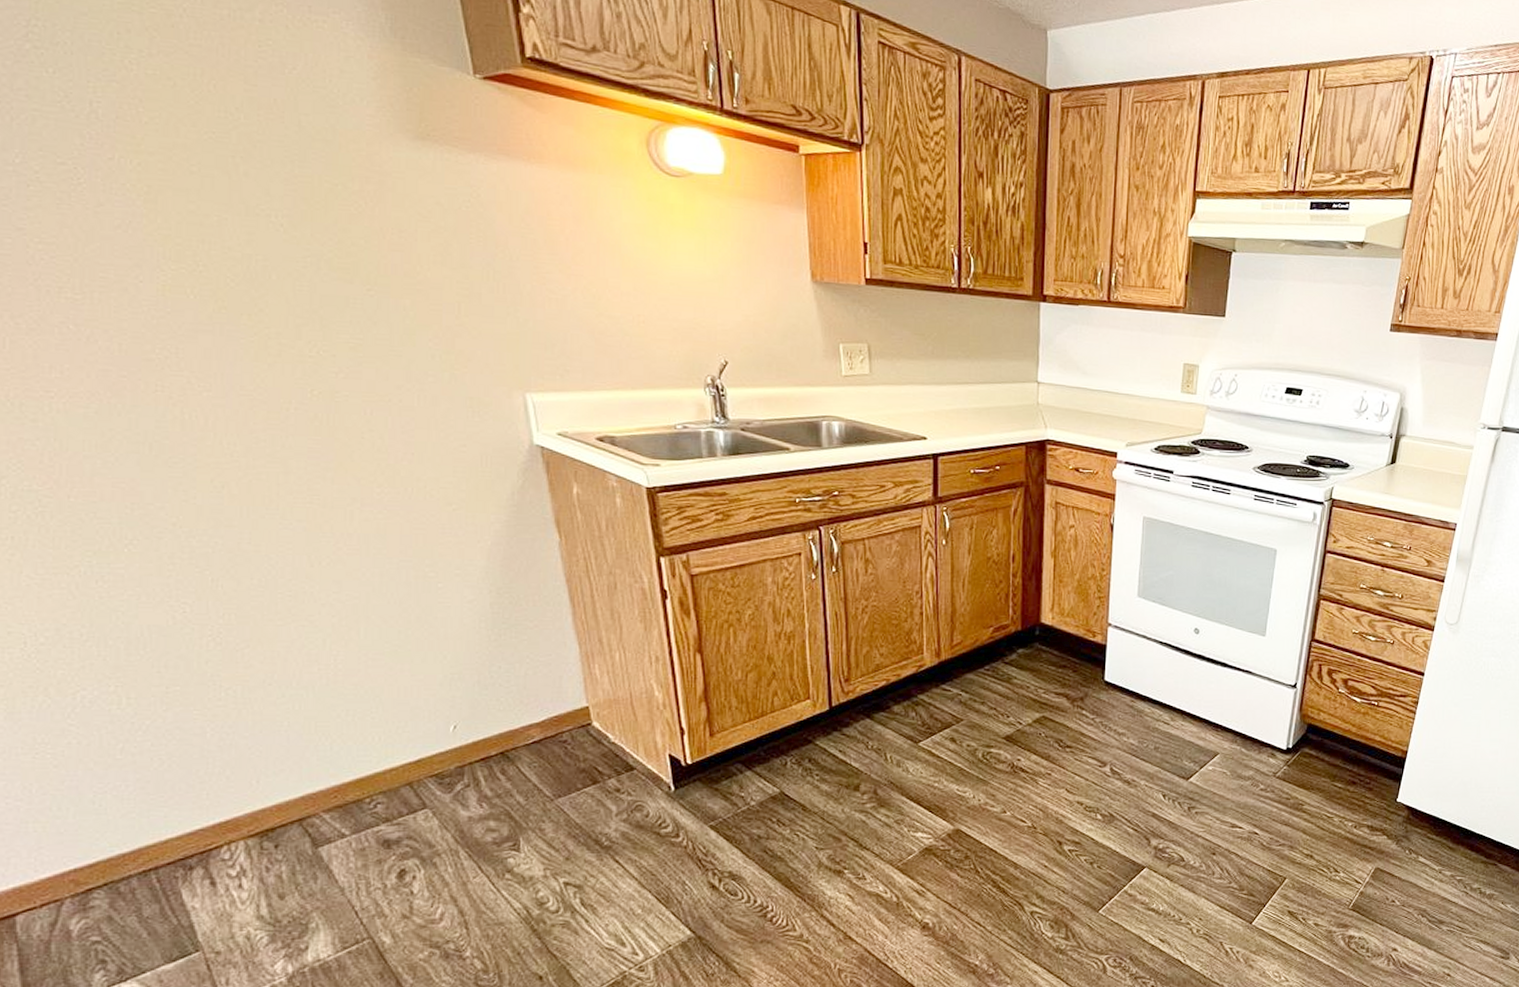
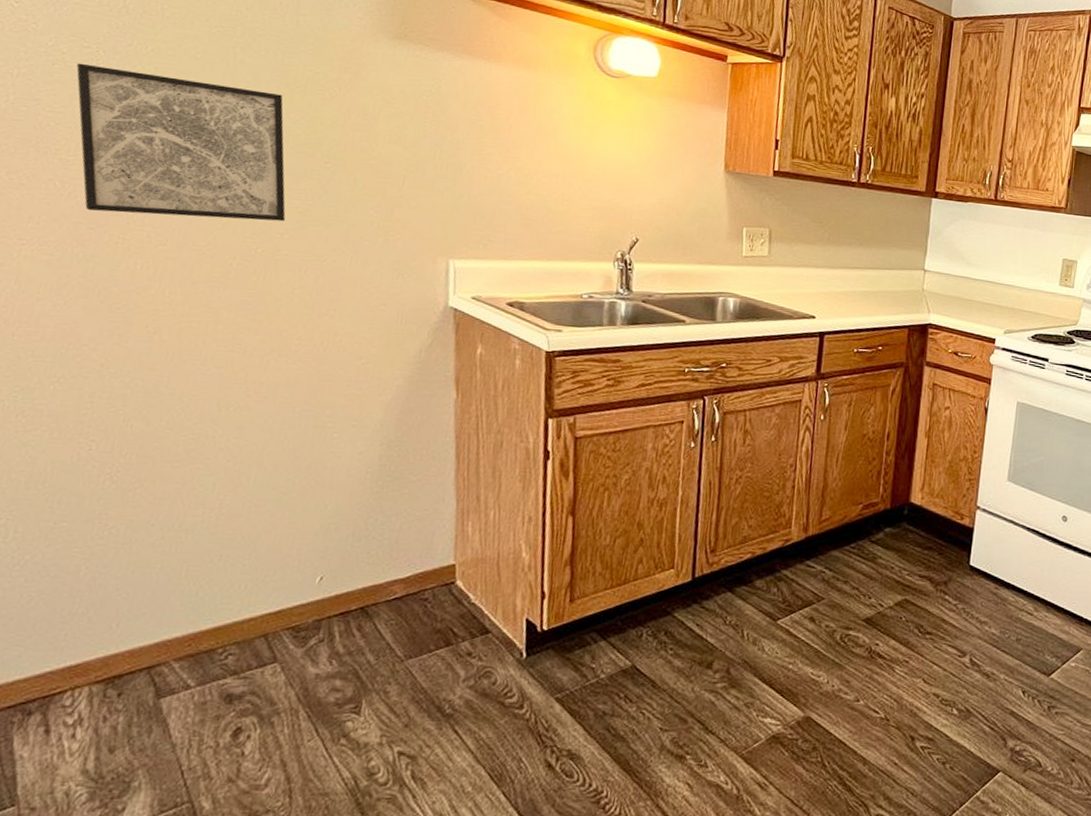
wall art: none [55,183,336,359] -> present [76,63,286,222]

